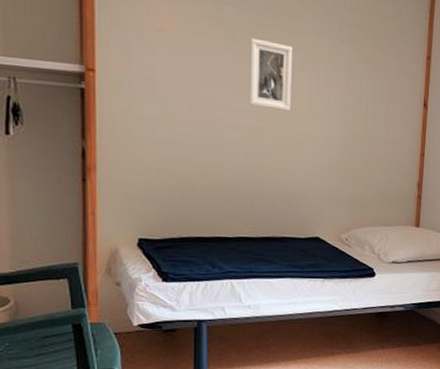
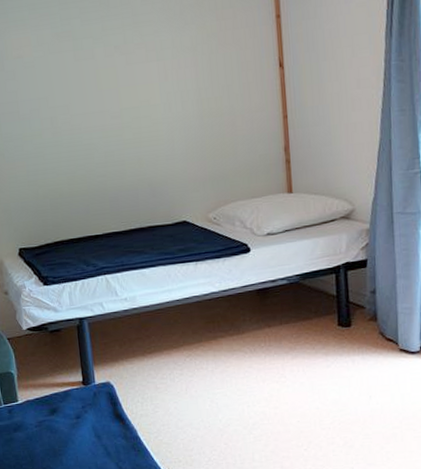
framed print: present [249,38,292,111] -> none [97,41,142,107]

